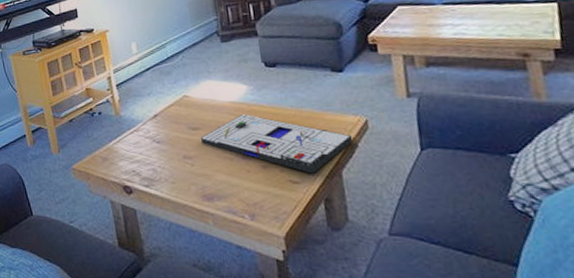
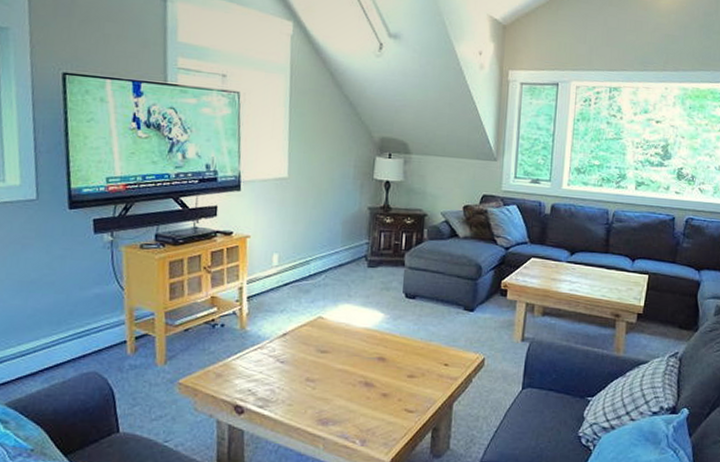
board game: present [200,113,353,174] -> none [327,341,469,404]

